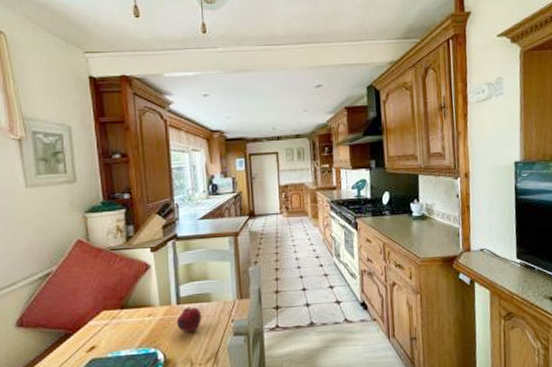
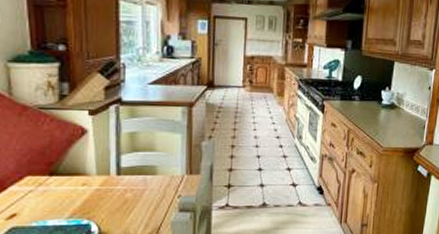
fruit: present [176,306,202,333] -> none [114,178,145,205]

